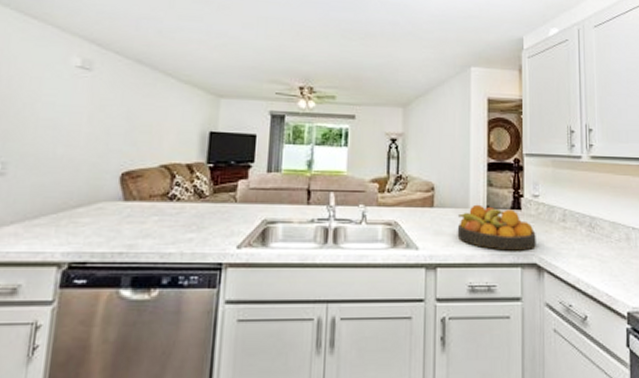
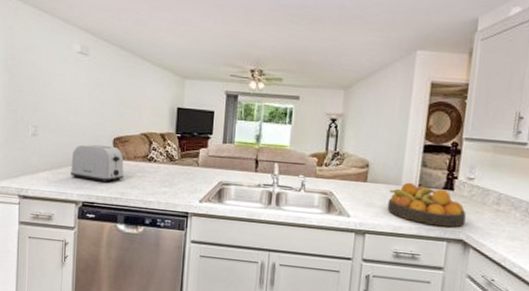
toaster: none [53,182,135,233] -> present [71,144,124,183]

